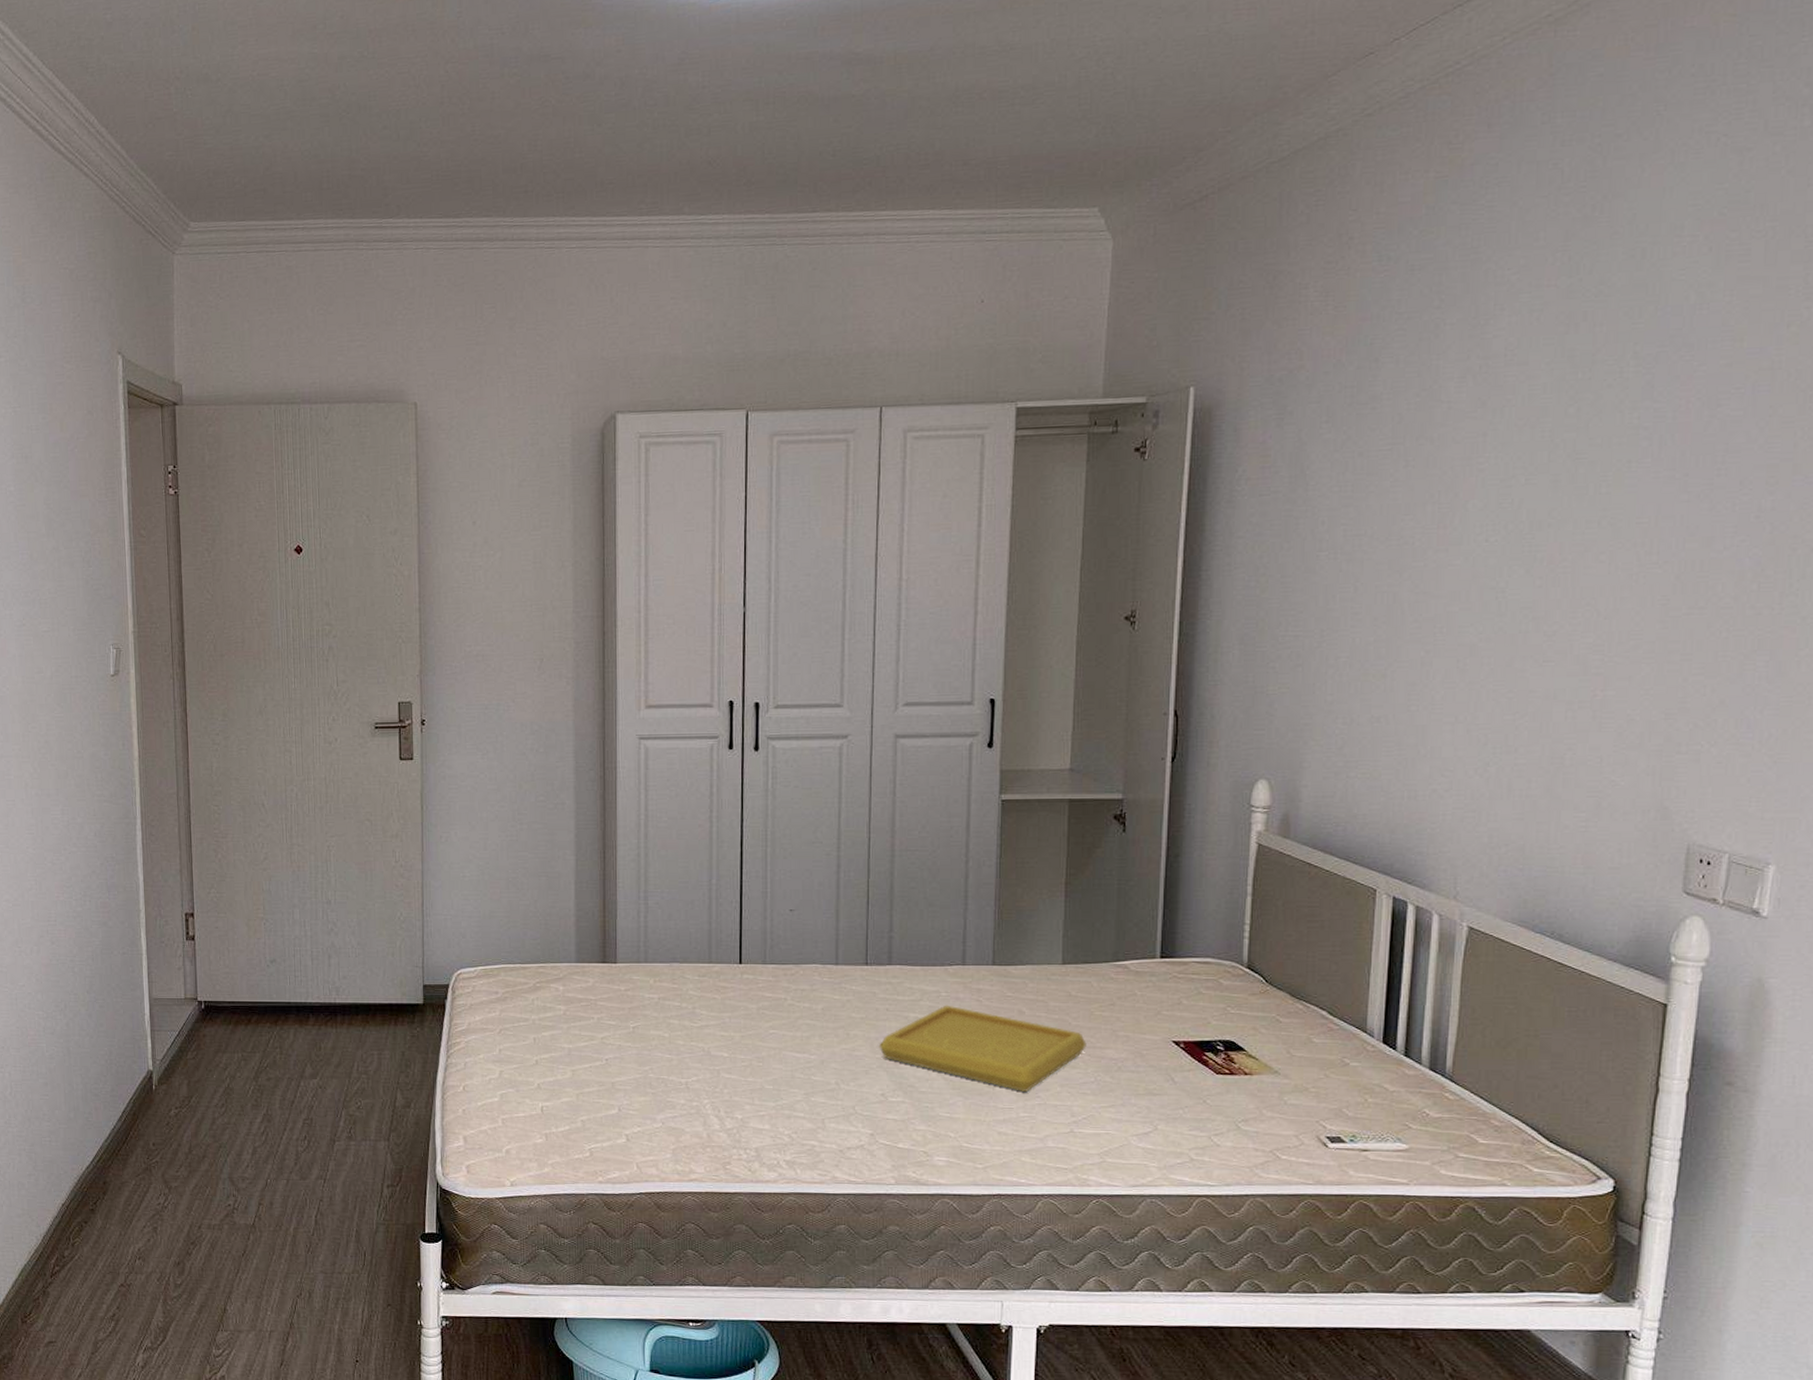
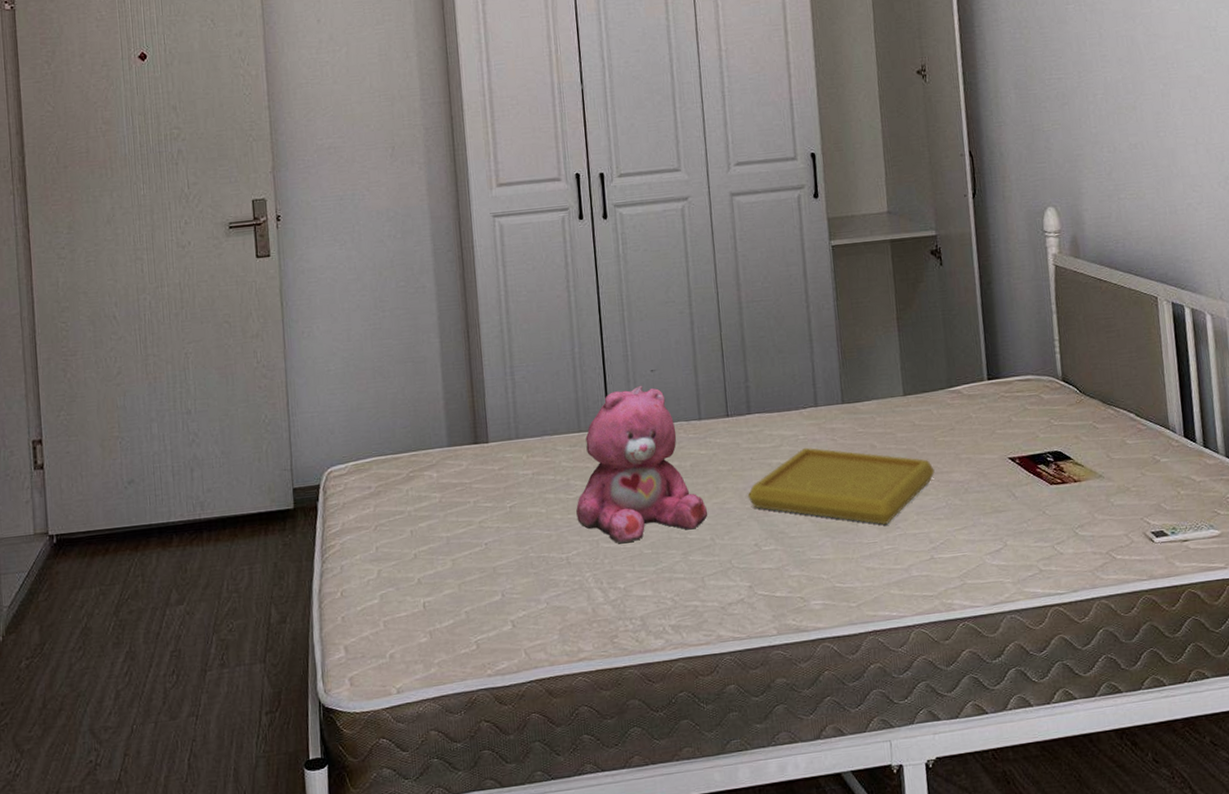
teddy bear: none [700,923,836,1077] -> present [576,385,708,544]

